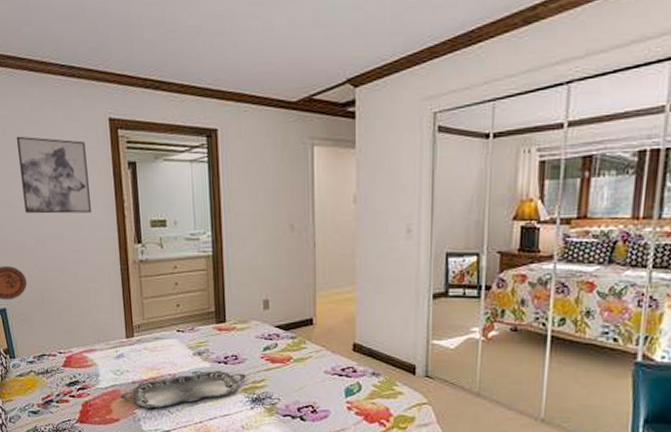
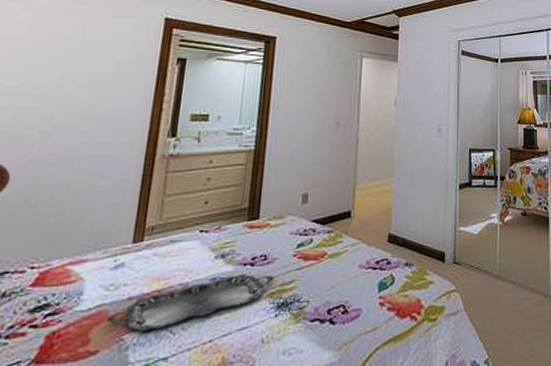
wall art: present [16,136,91,214] -> none [35,24,132,105]

